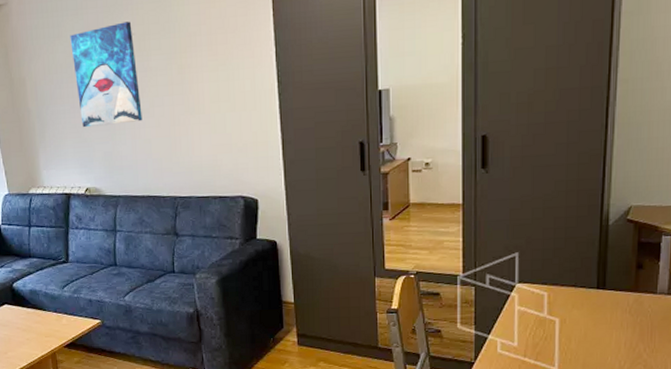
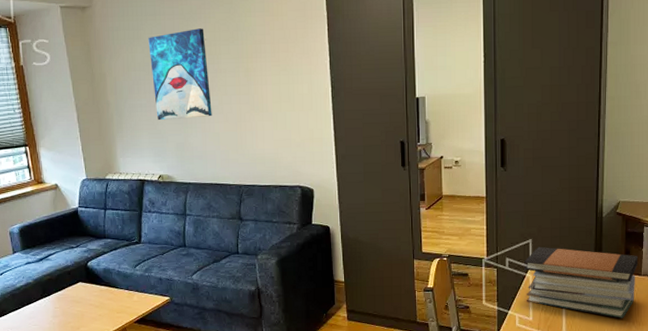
book stack: none [509,261,654,344] -> present [524,246,639,318]

